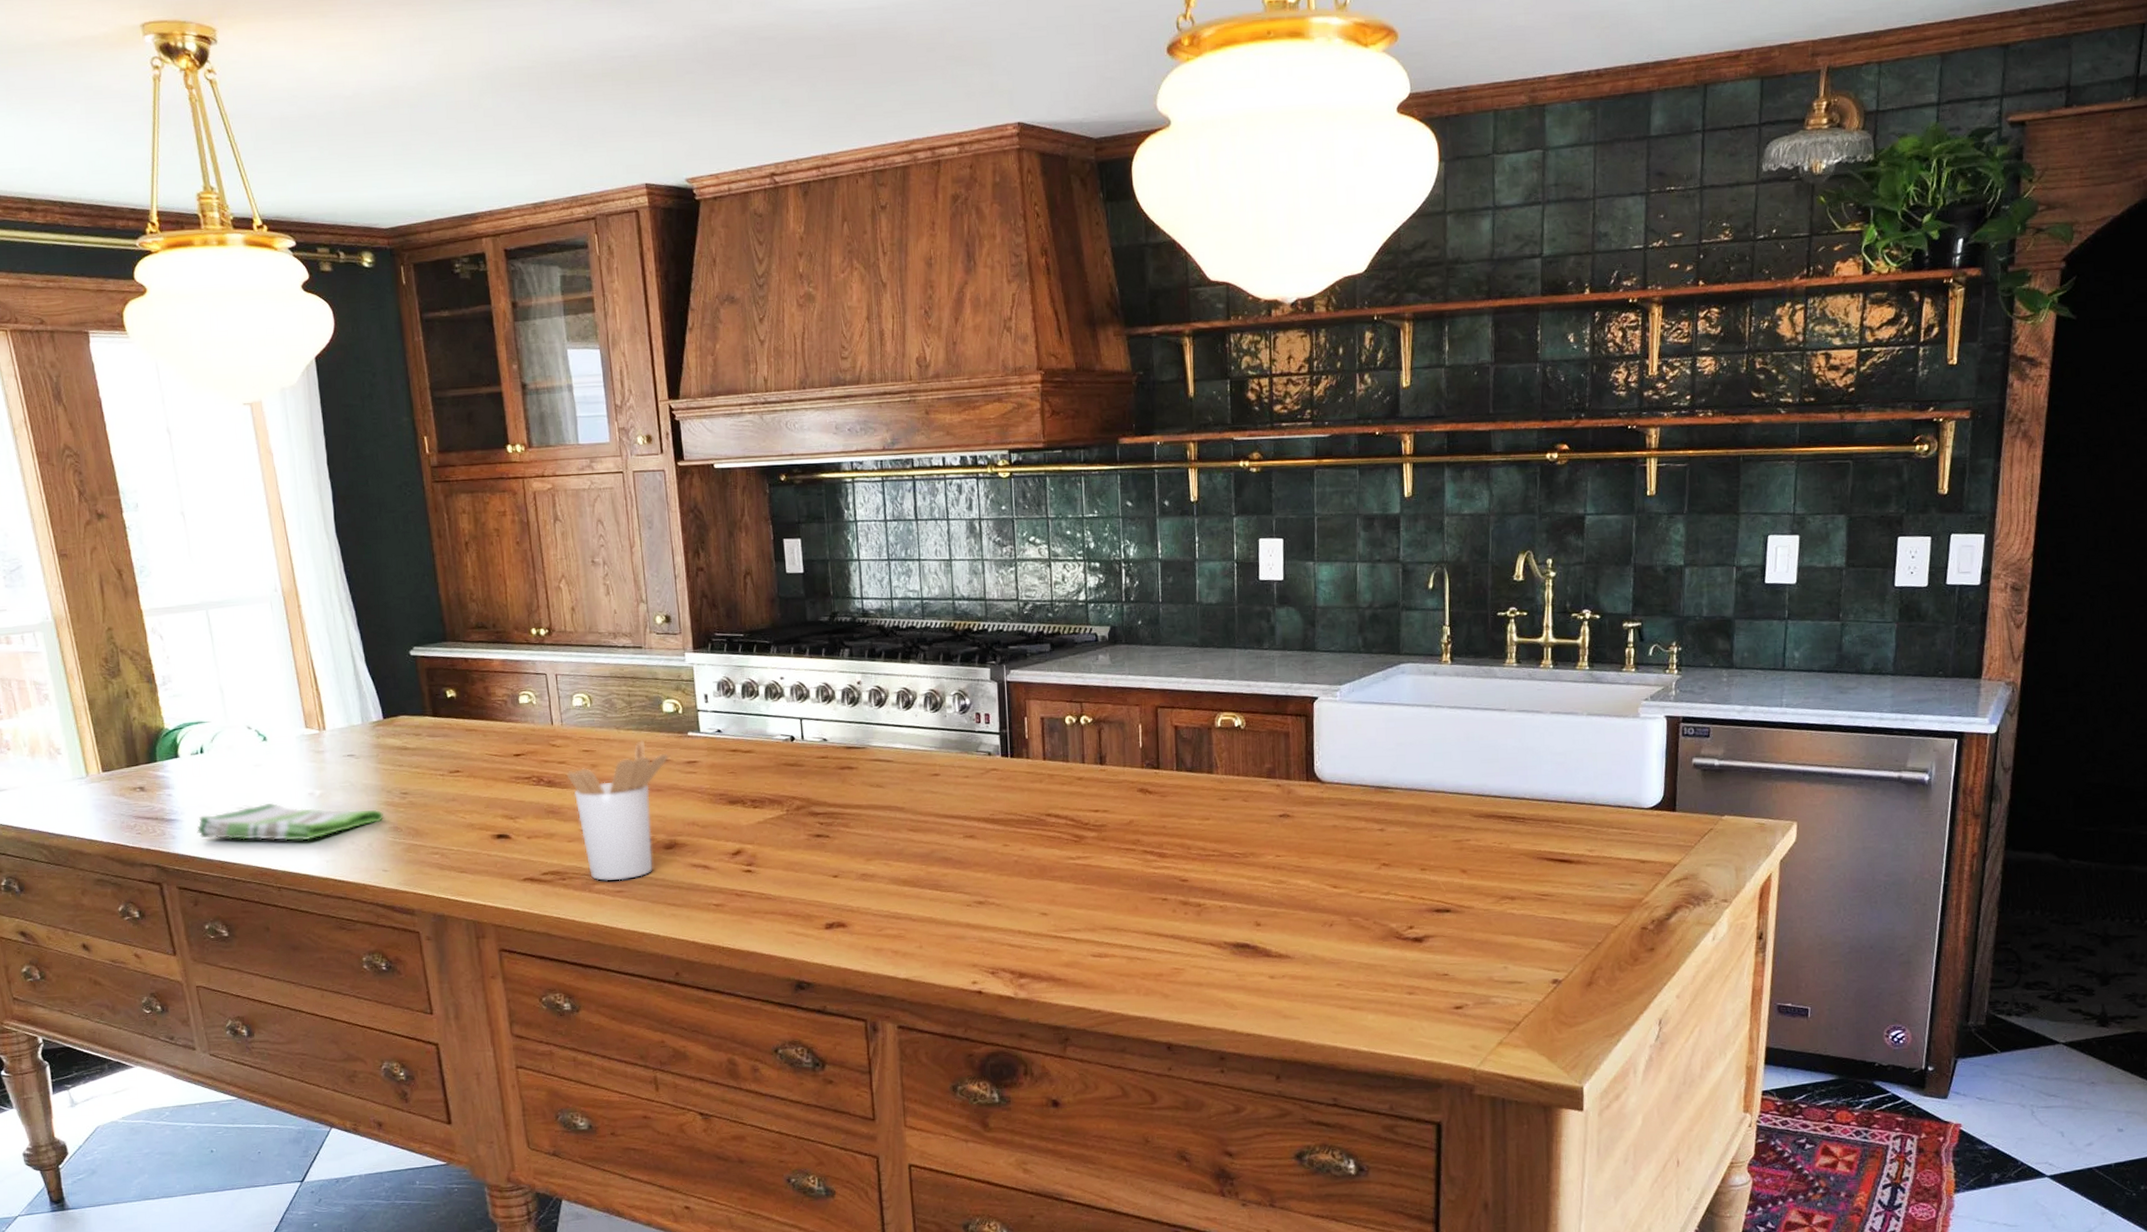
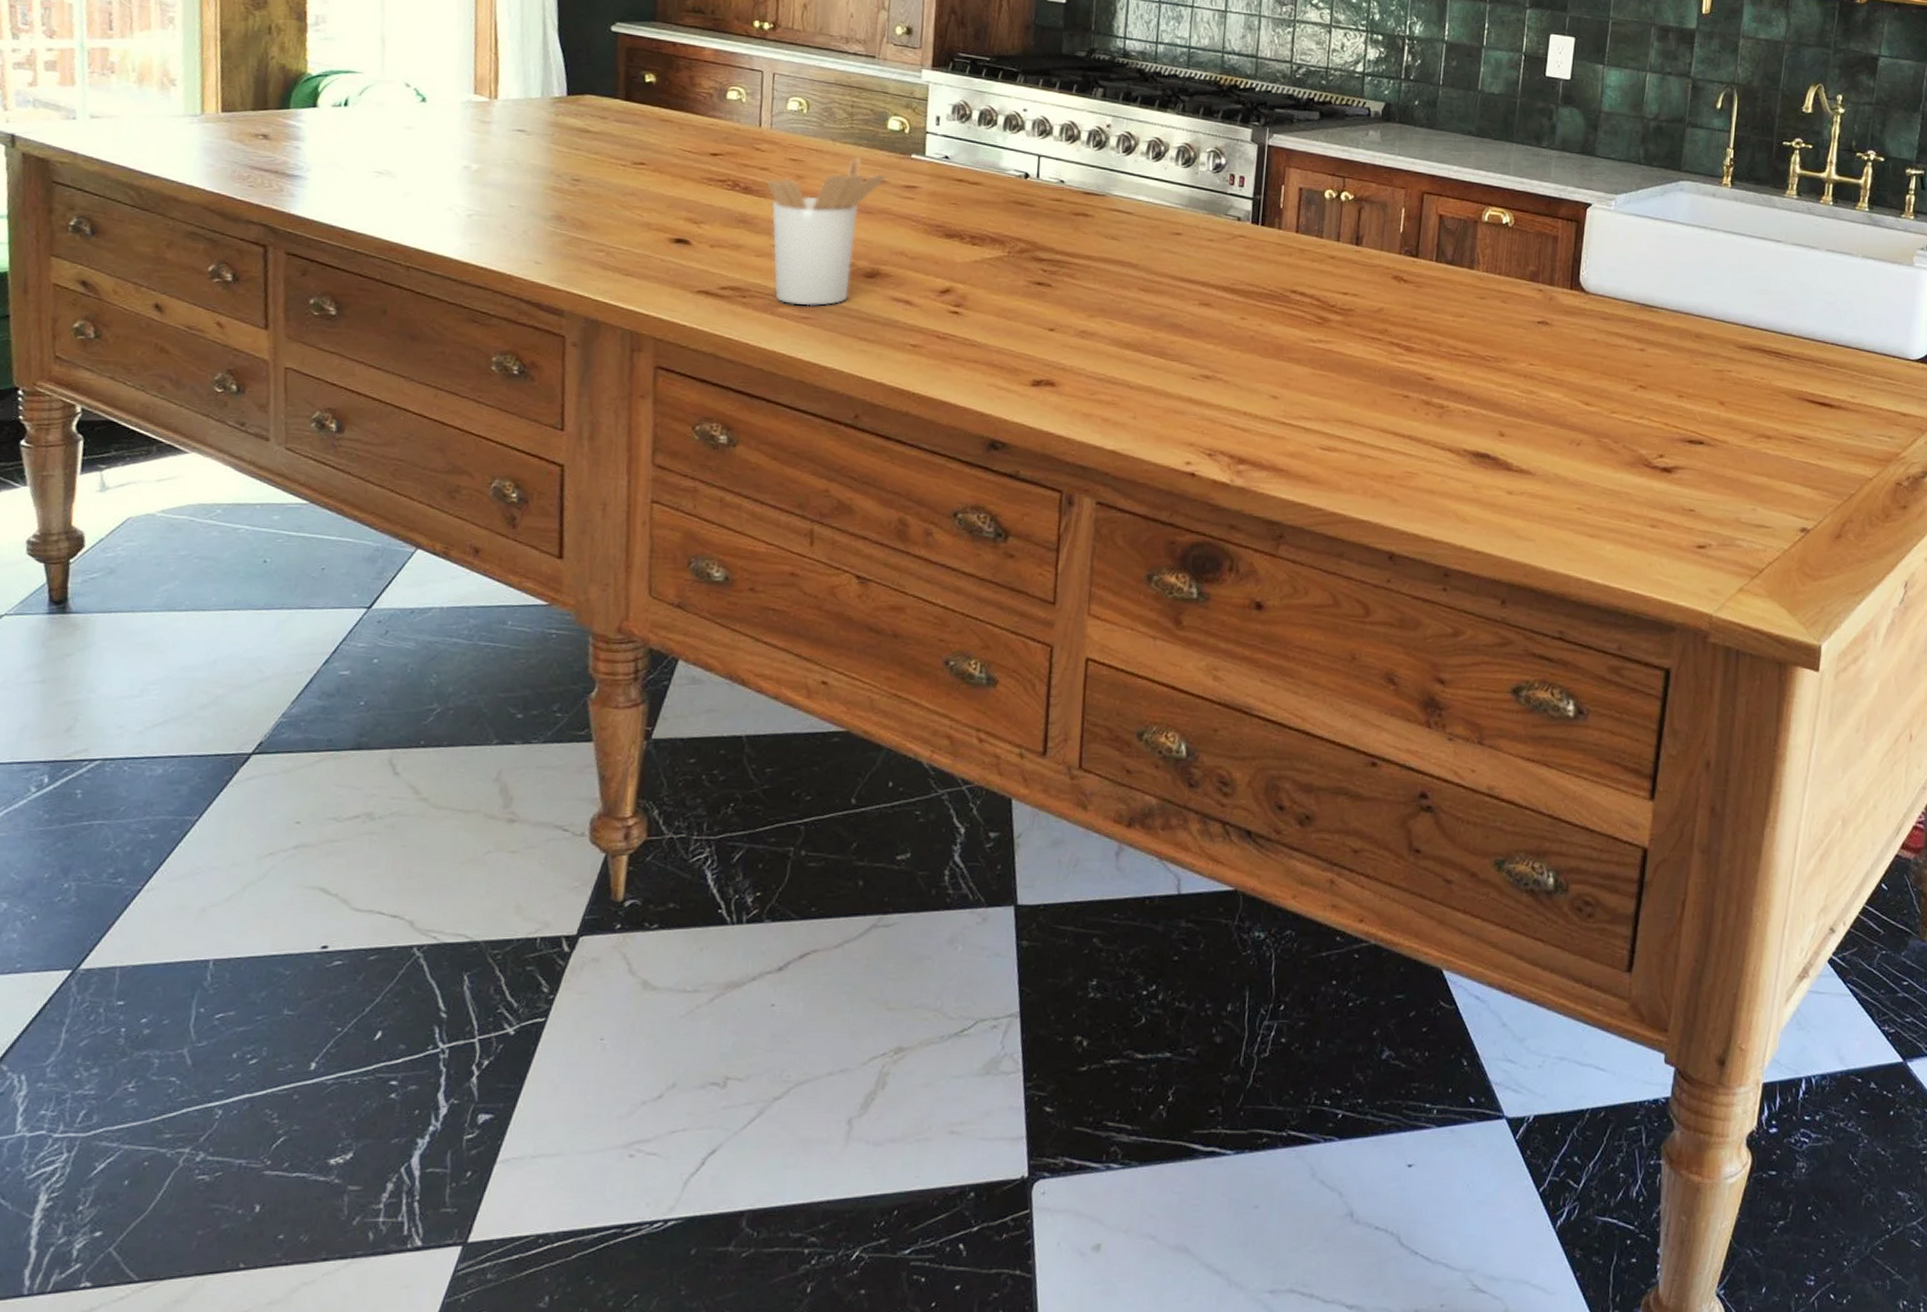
dish towel: present [196,802,383,841] -> none [321,171,547,219]

